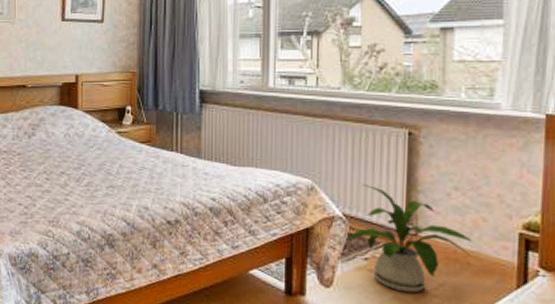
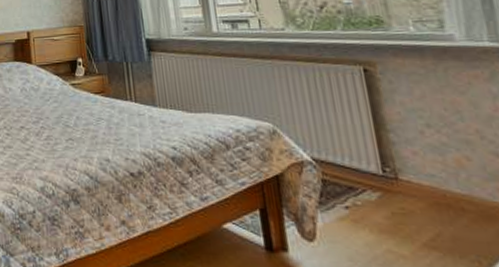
house plant: present [343,183,473,293] -> none [317,124,462,245]

